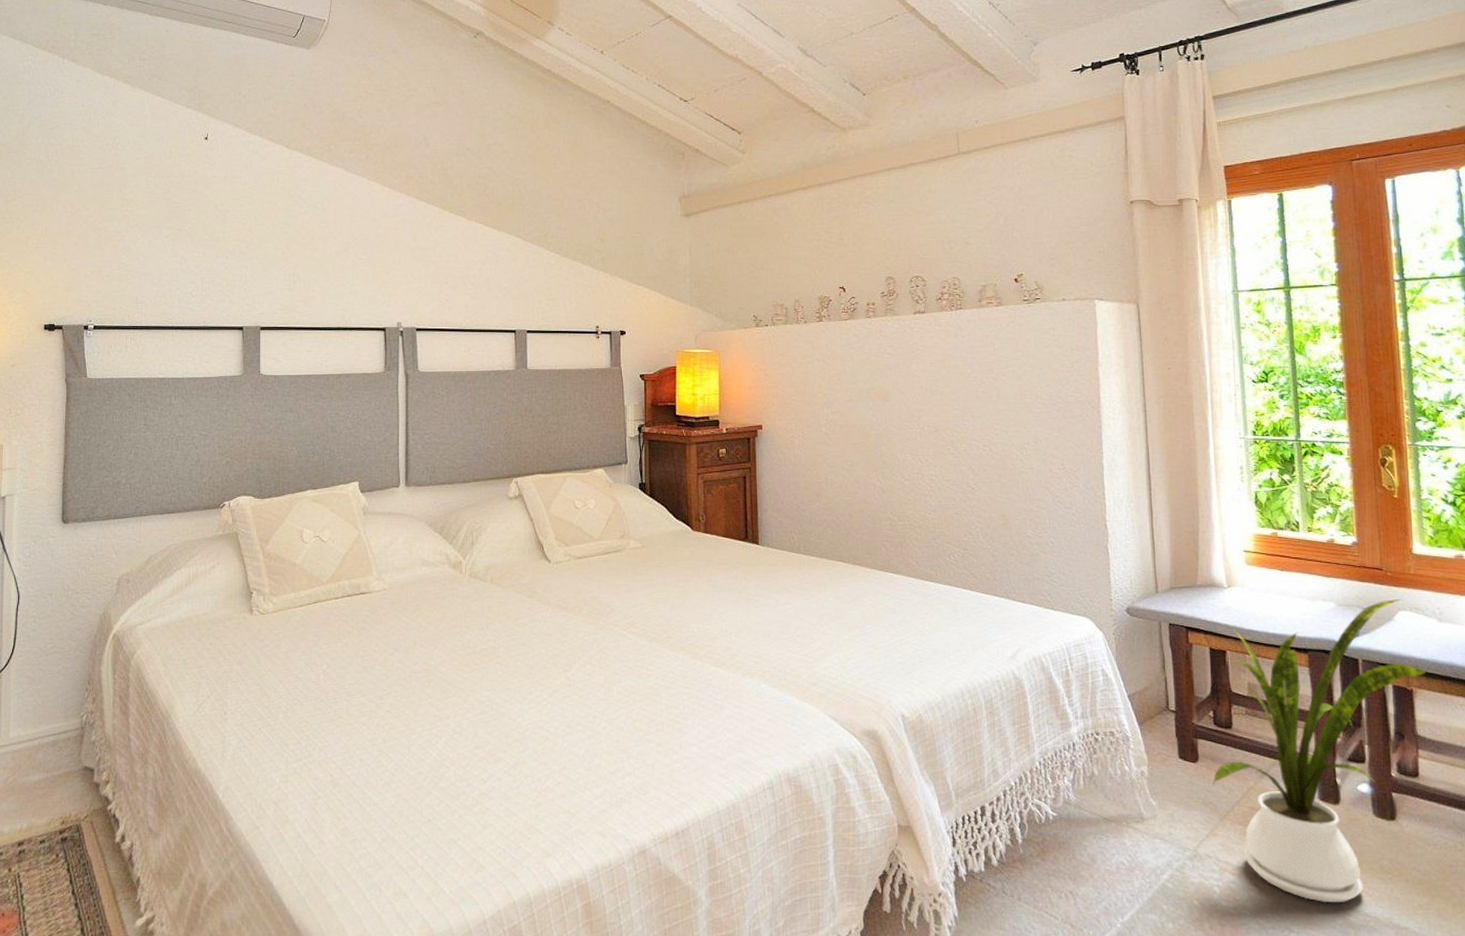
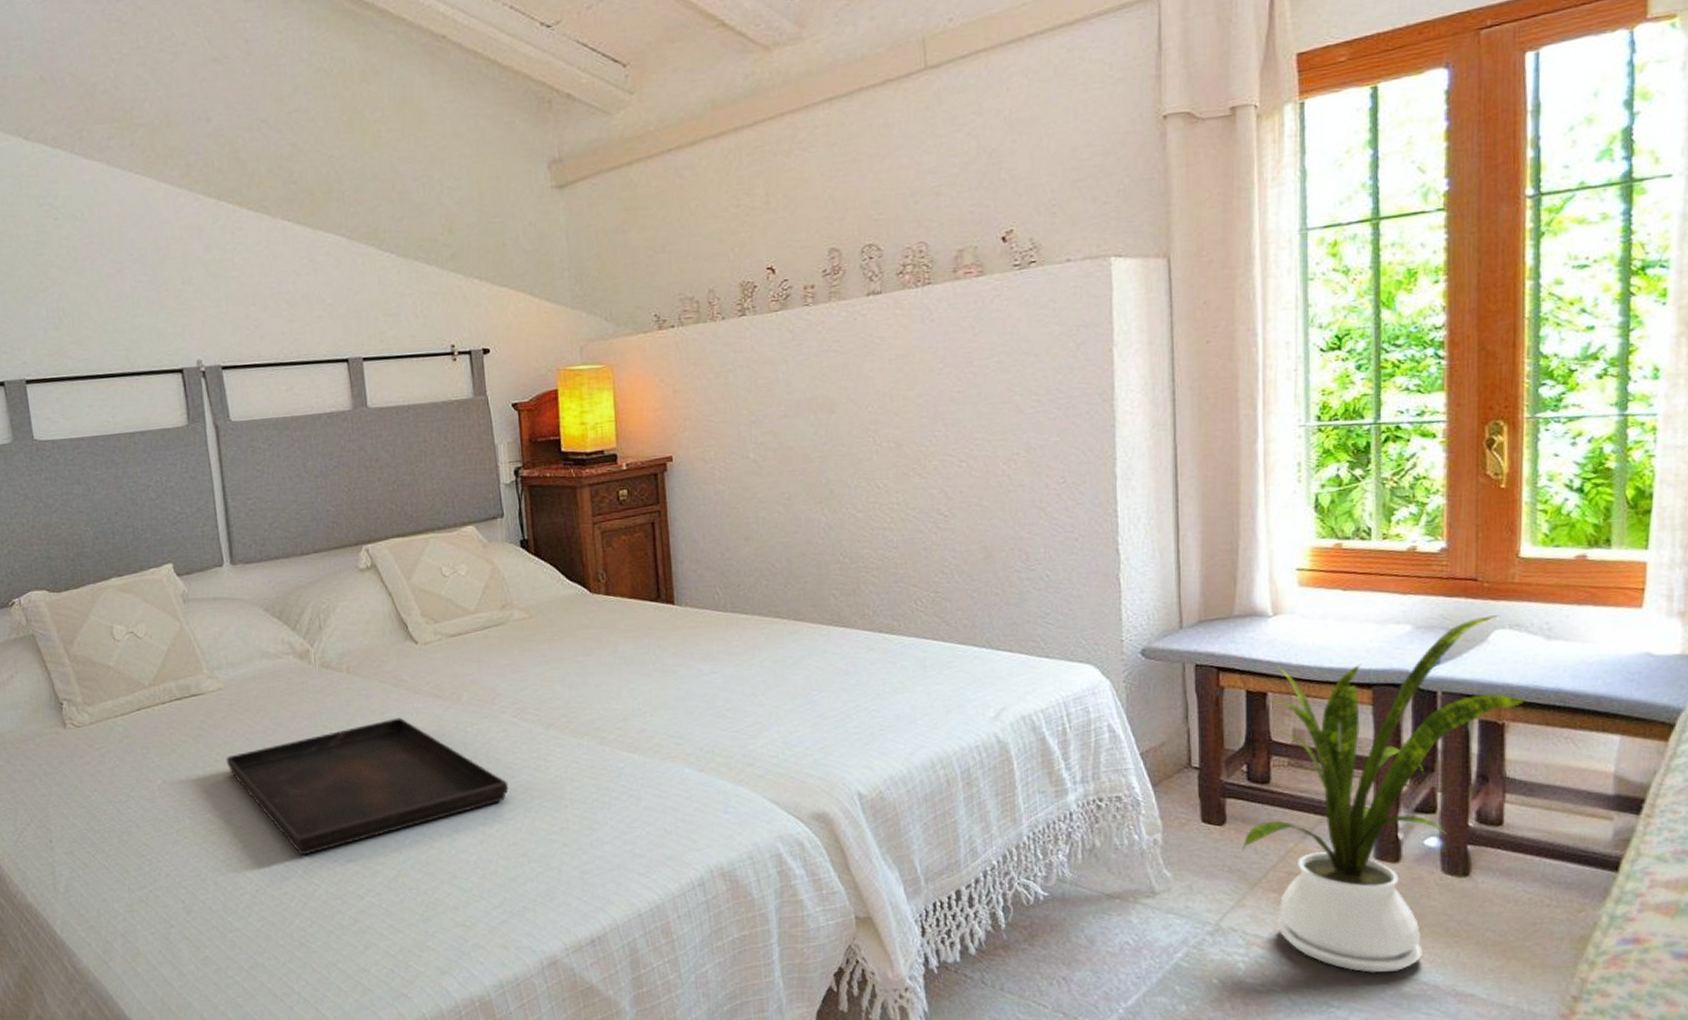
serving tray: none [383,624,616,740] -> present [226,717,509,856]

